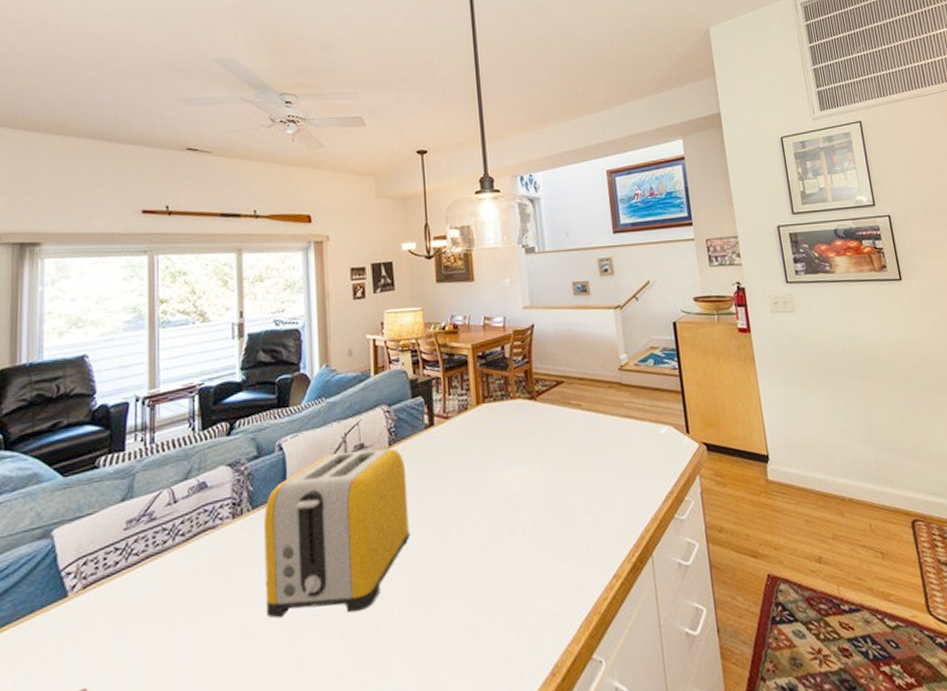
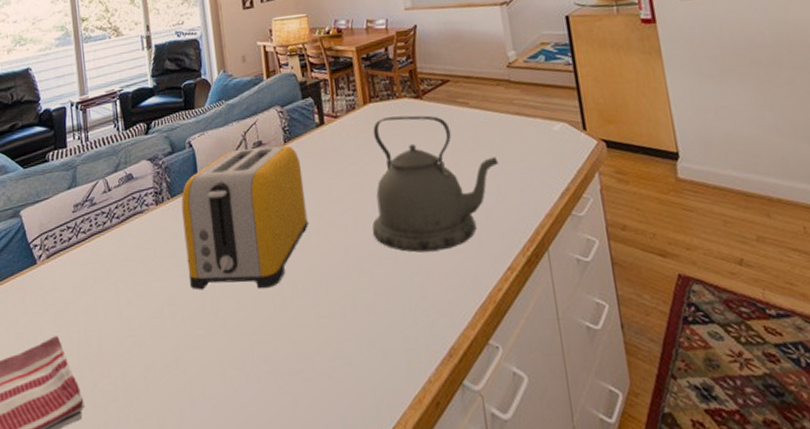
kettle: none [479,417,608,563] -> present [372,115,498,253]

